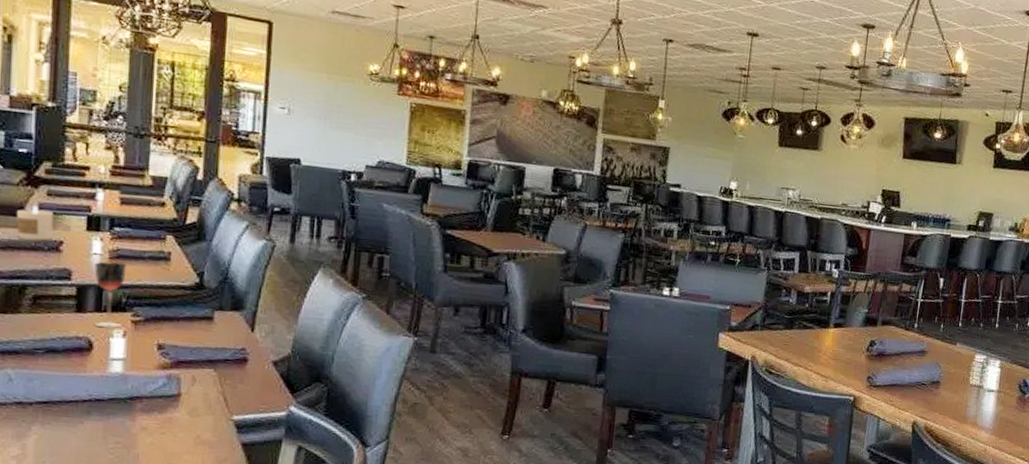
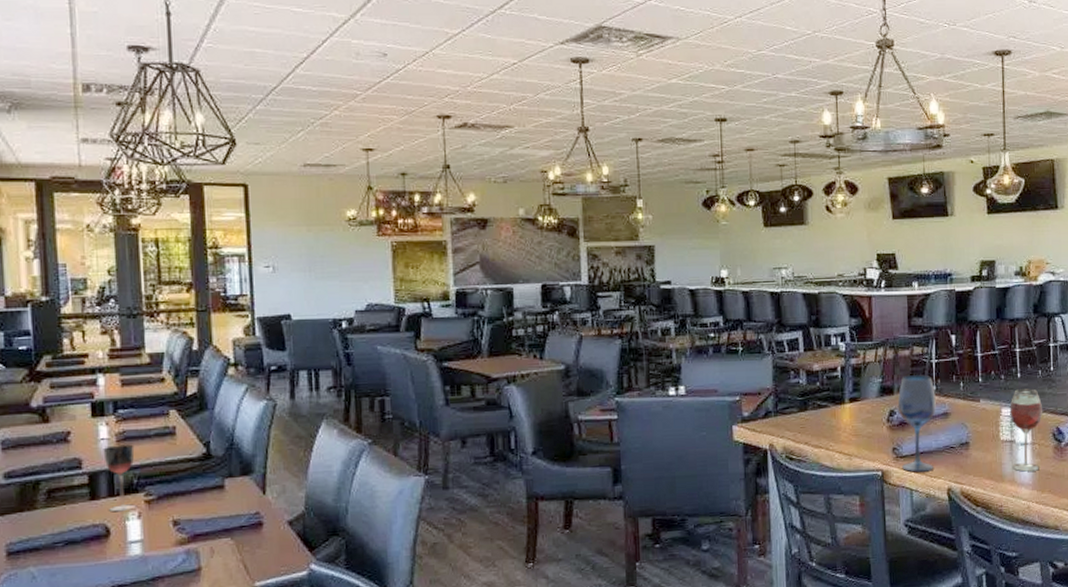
candle: present [16,205,54,244] -> none [22,400,60,438]
wineglass: none [873,310,916,404] -> present [898,375,936,472]
wineglass: none [977,338,1014,418] -> present [1009,388,1042,472]

